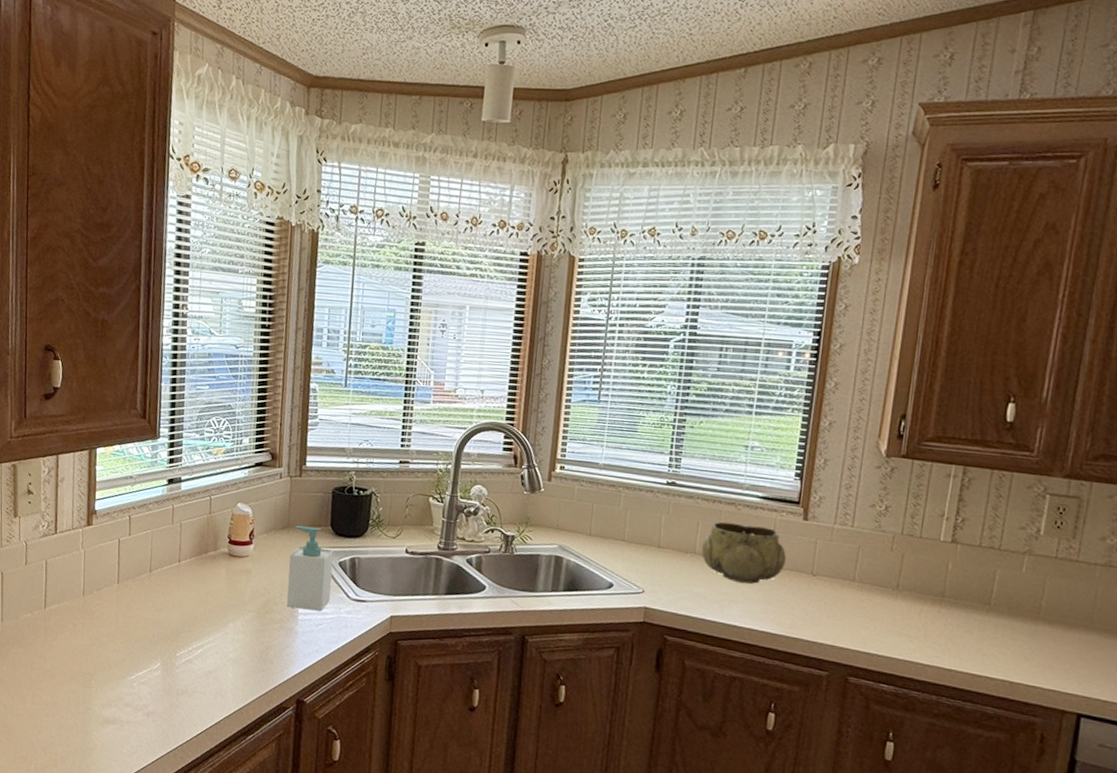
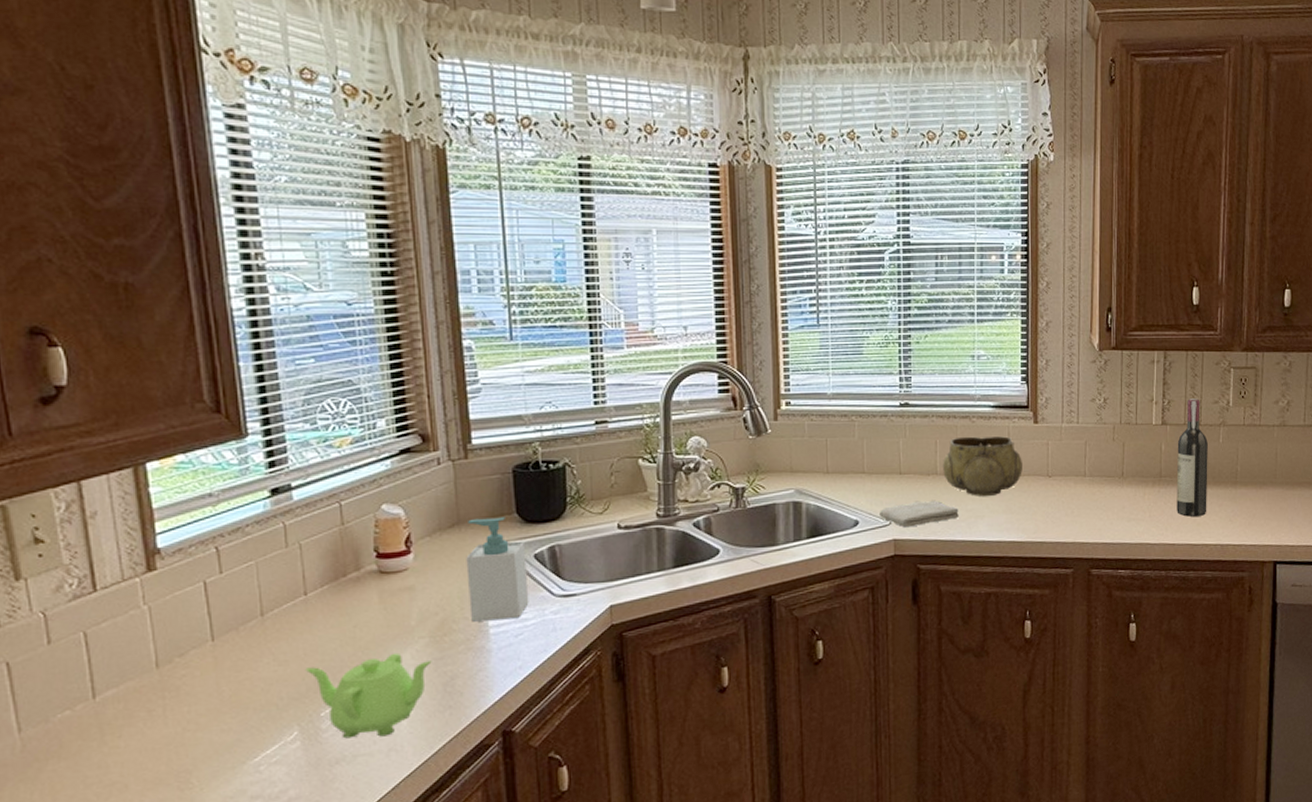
teapot: none [171,617,255,682] -> present [305,652,432,739]
washcloth: none [633,575,713,599] -> present [878,500,959,528]
wine bottle: none [958,520,1007,647] -> present [1176,398,1208,517]

